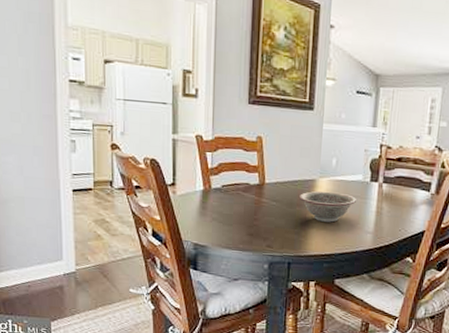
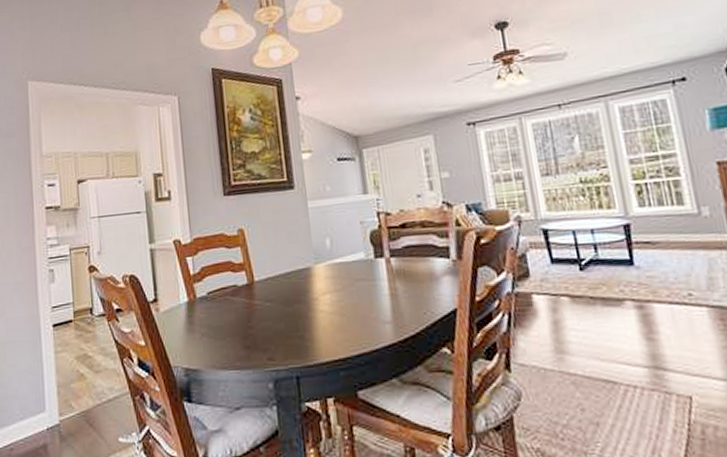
decorative bowl: present [298,191,356,223] -> none [294,278,363,318]

